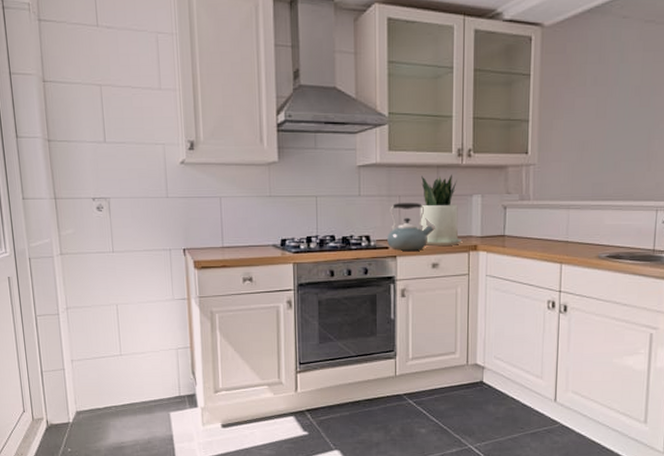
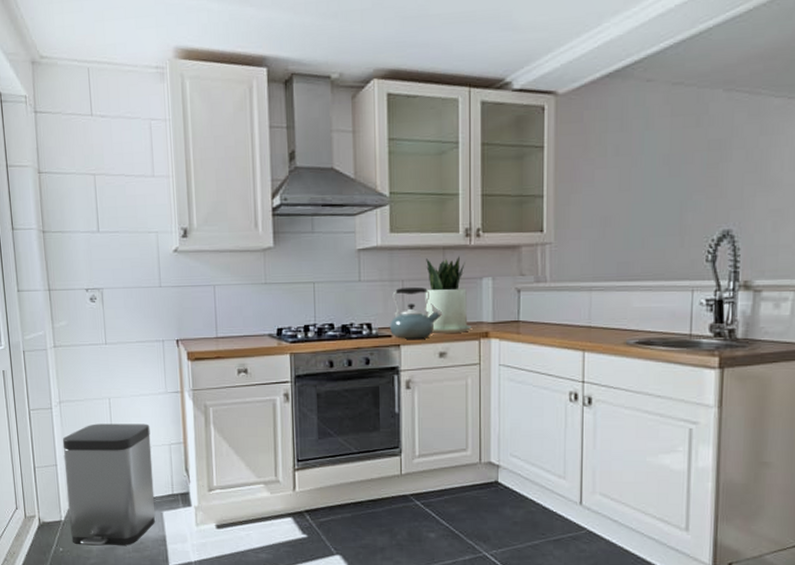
pedal bin: none [69,329,163,445] -> present [62,423,156,546]

